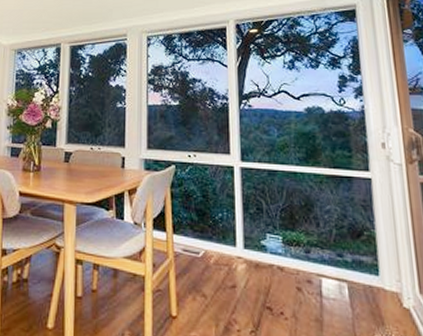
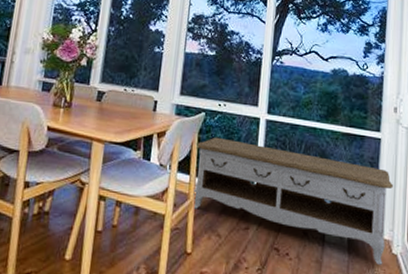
storage bench: none [169,190,394,321] -> present [193,137,393,265]

